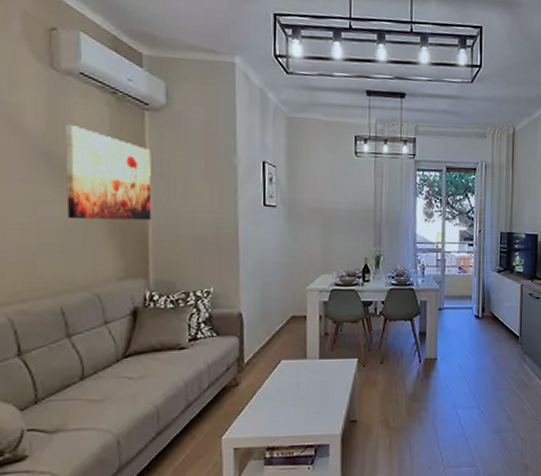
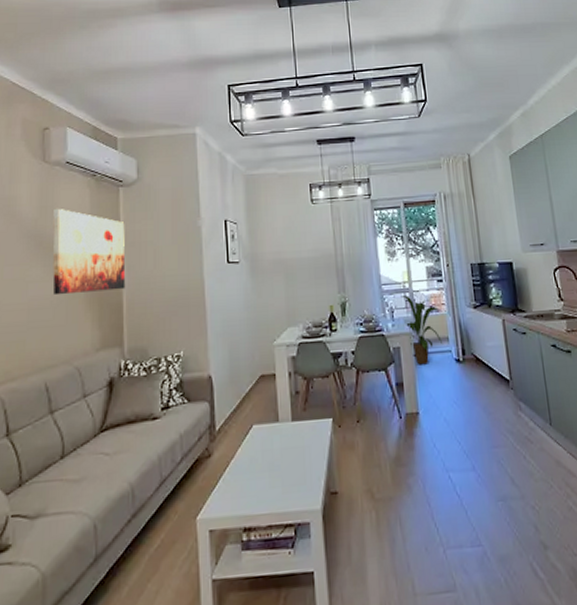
house plant: none [433,254,470,318] -> present [401,294,444,365]

